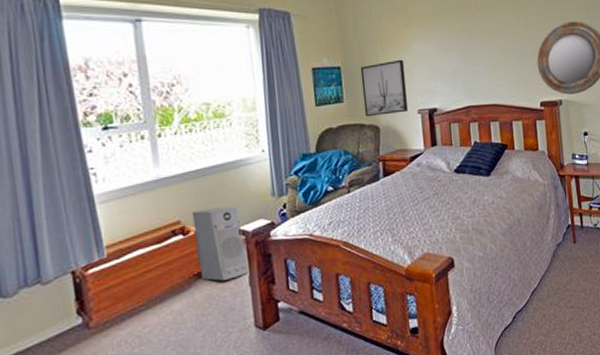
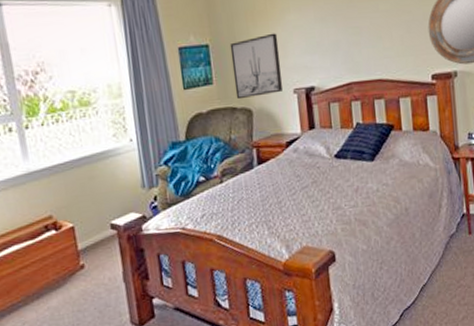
air purifier: present [192,206,249,281] -> none [63,200,123,277]

